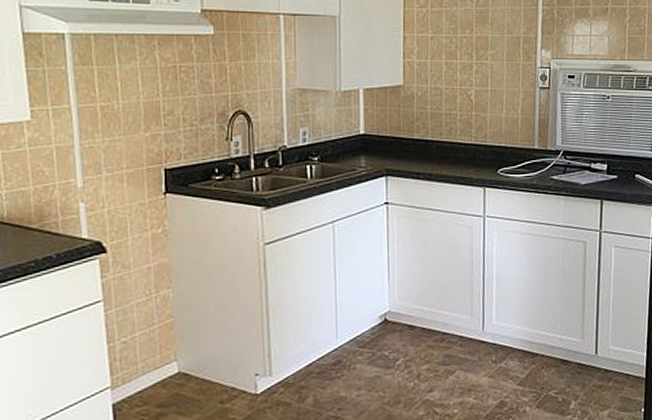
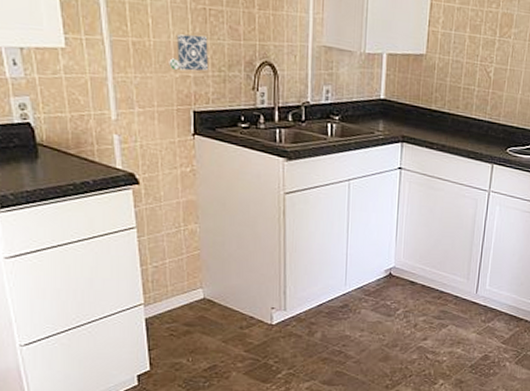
decorative tile: none [138,92,180,130] -> present [169,34,209,71]

